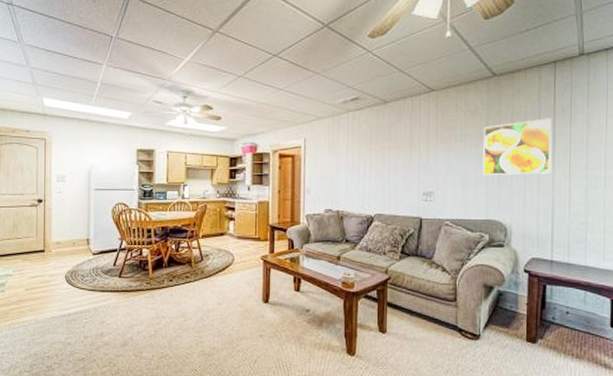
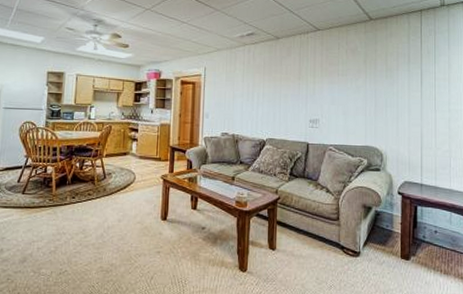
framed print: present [483,118,552,176] -> none [362,58,420,107]

